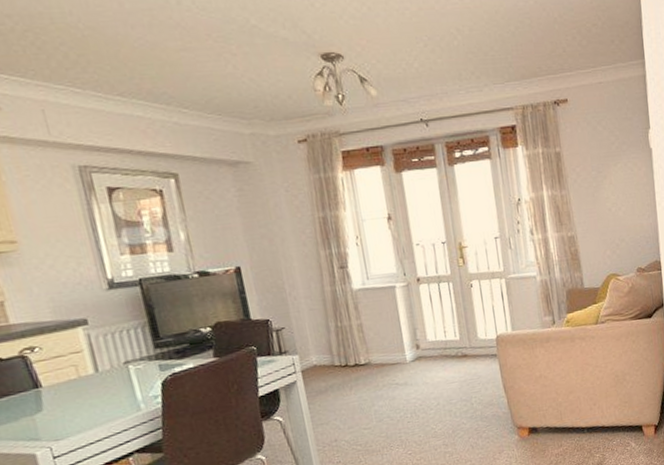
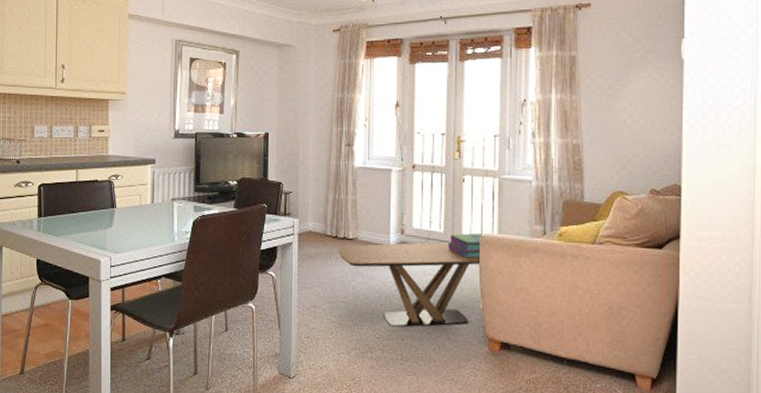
coffee table: none [351,348,499,440] -> present [339,242,480,327]
stack of books: none [465,332,500,360] -> present [447,232,485,258]

